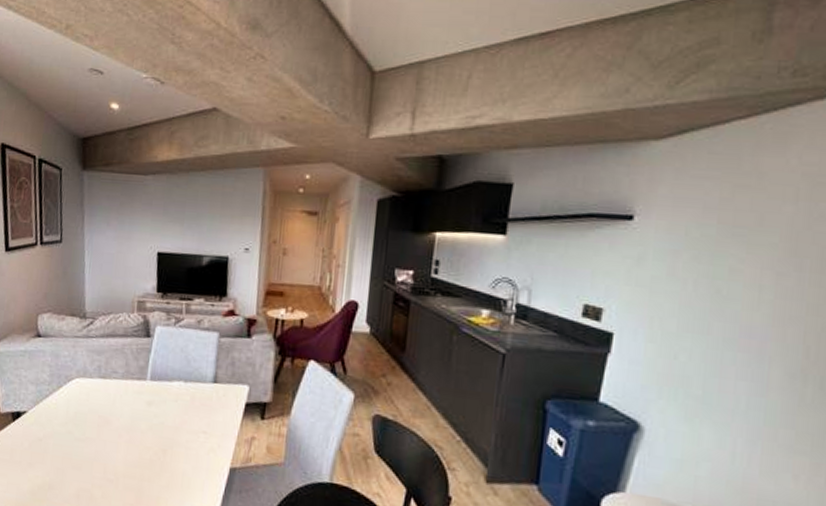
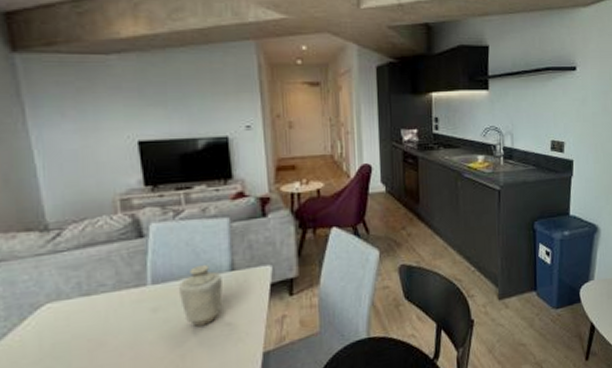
vase: none [169,371,205,428] -> present [179,264,223,326]

